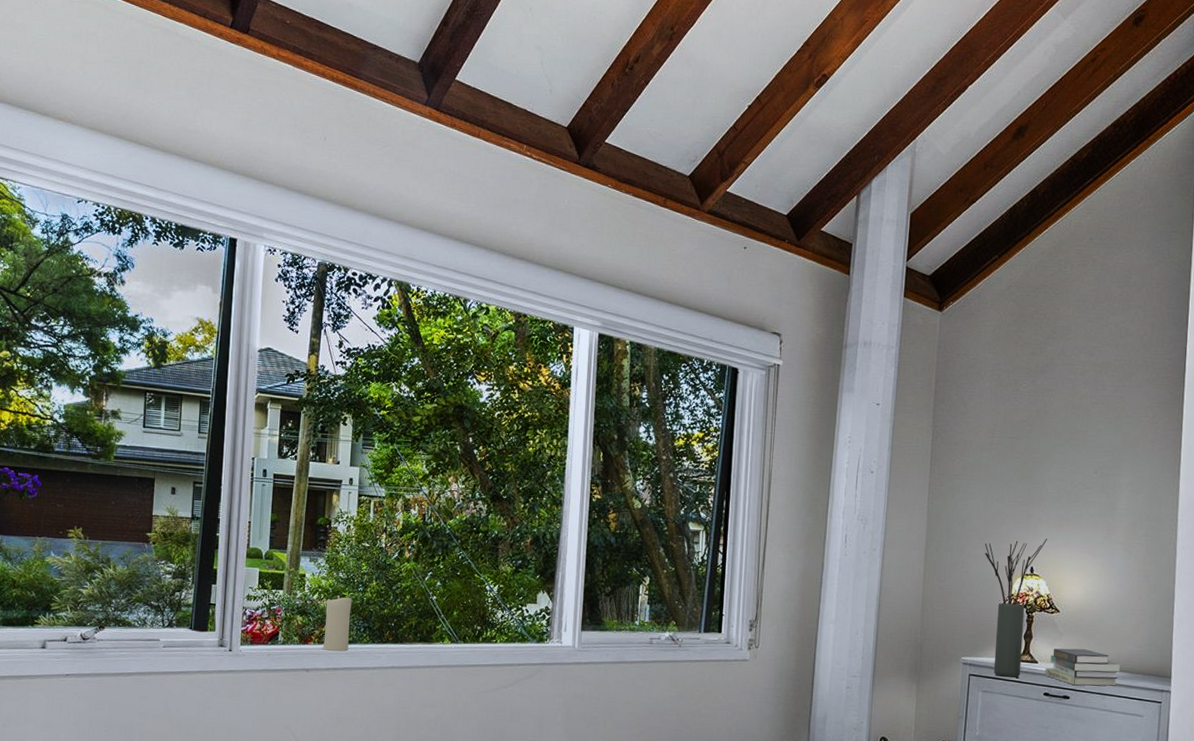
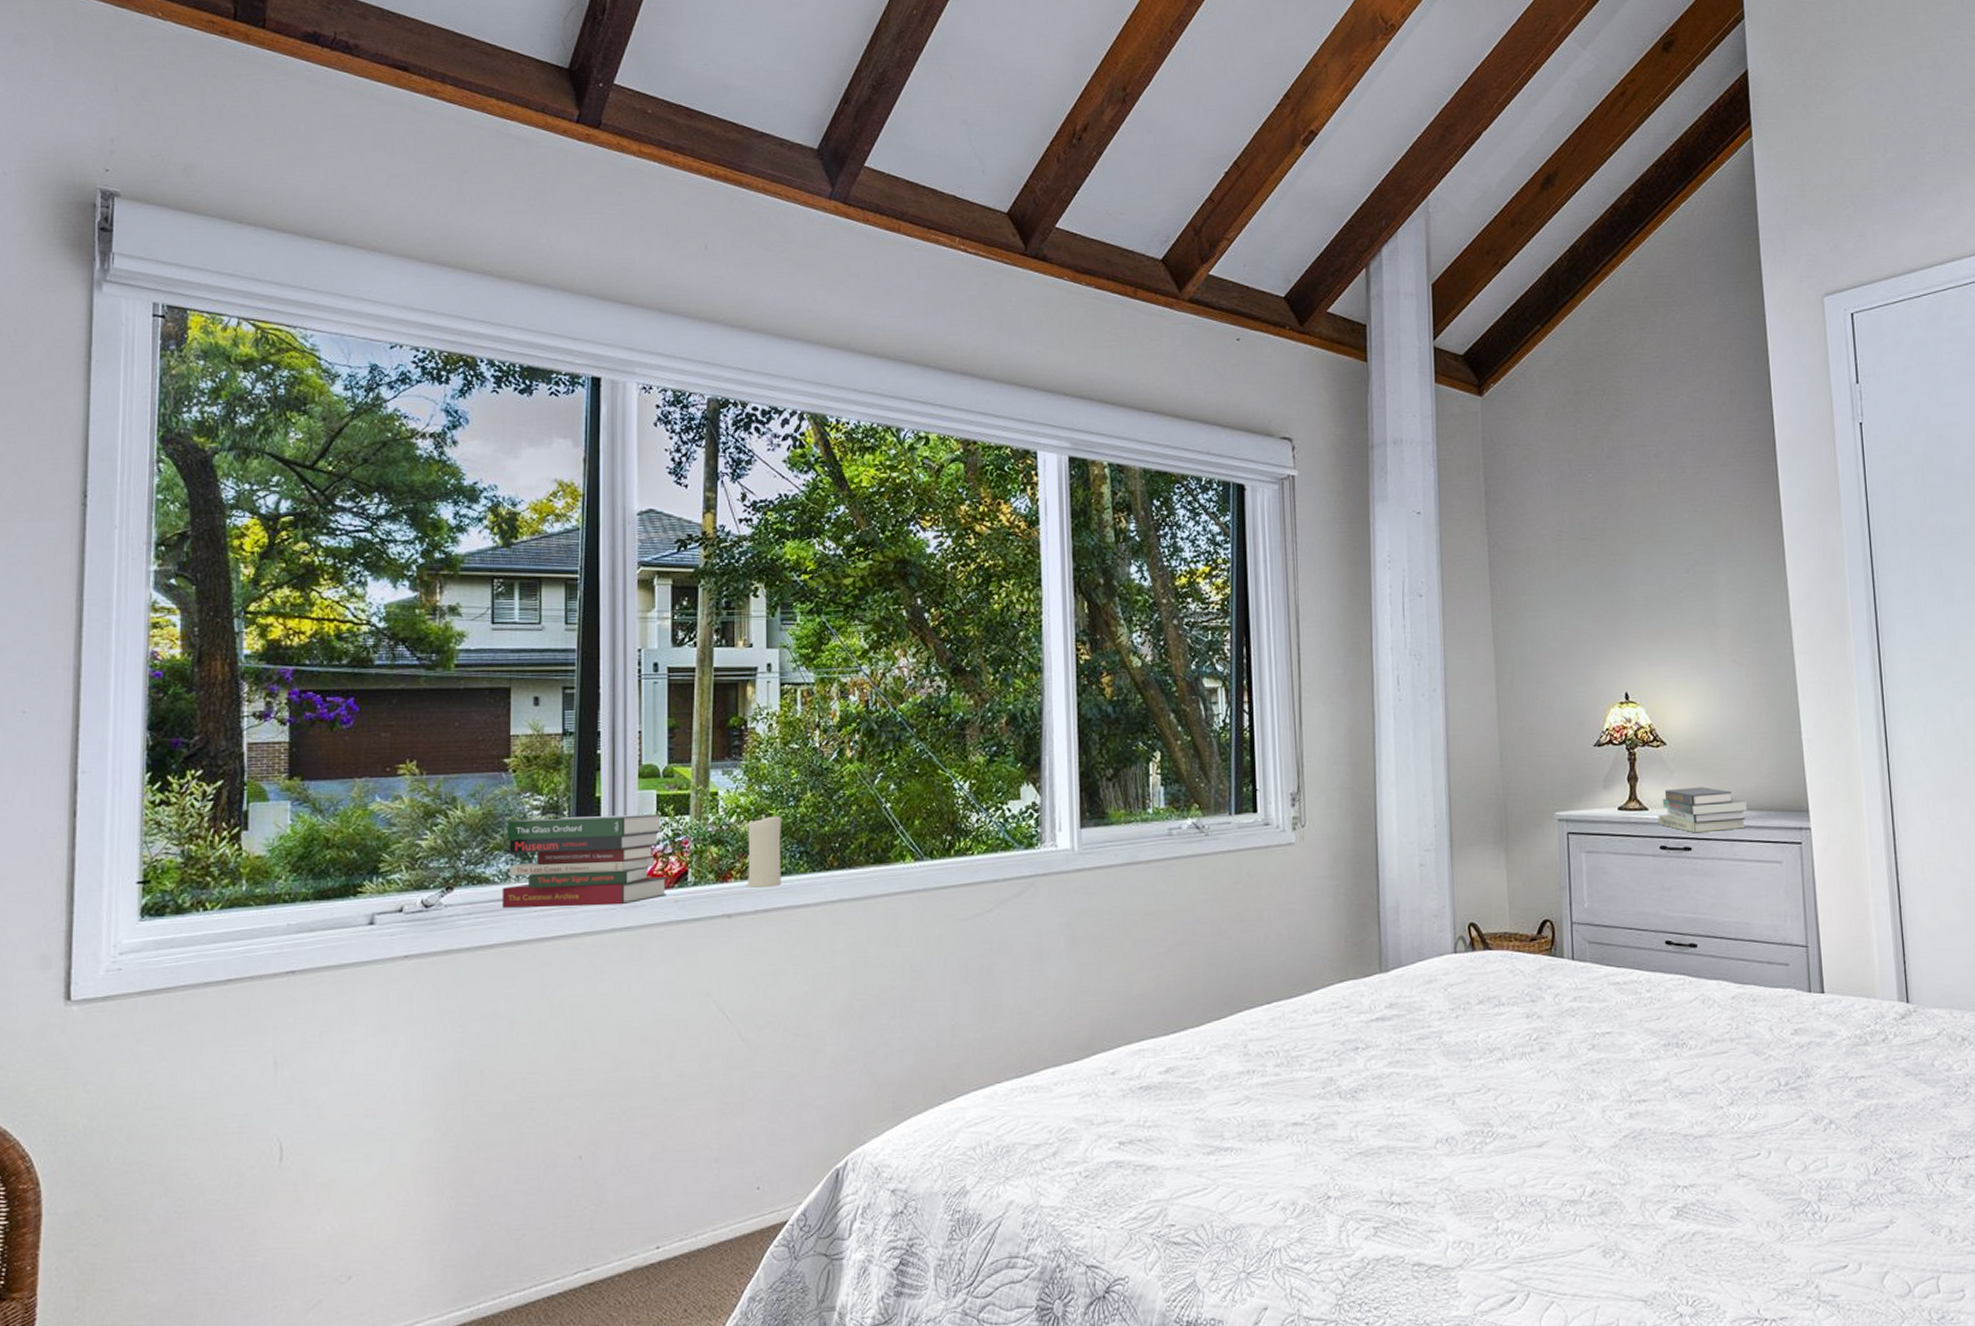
books: none [139,580,262,653] -> present [501,814,666,909]
vase: present [984,538,1047,679] -> none [1566,656,1640,833]

